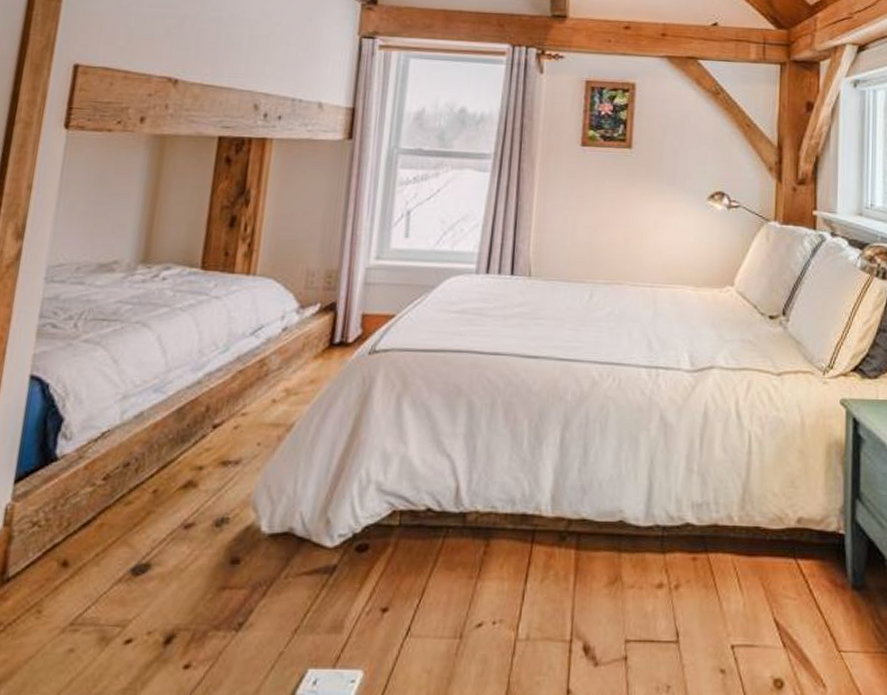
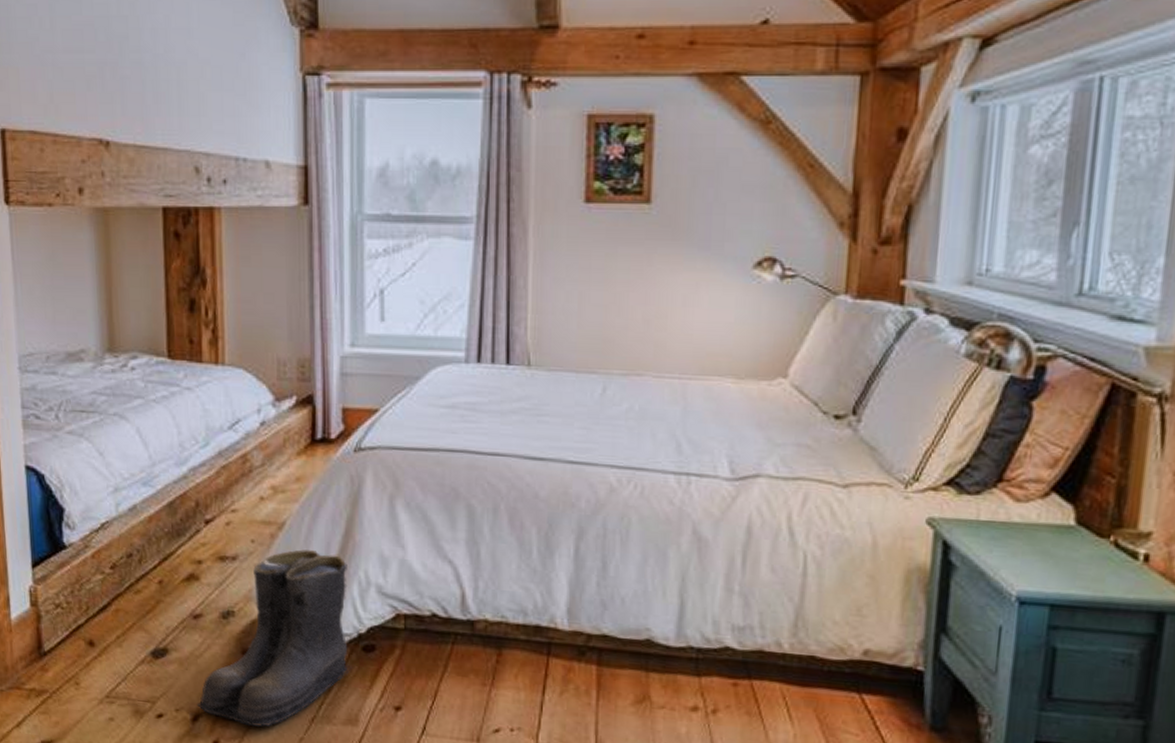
boots: none [172,450,350,645] -> present [197,549,350,727]

